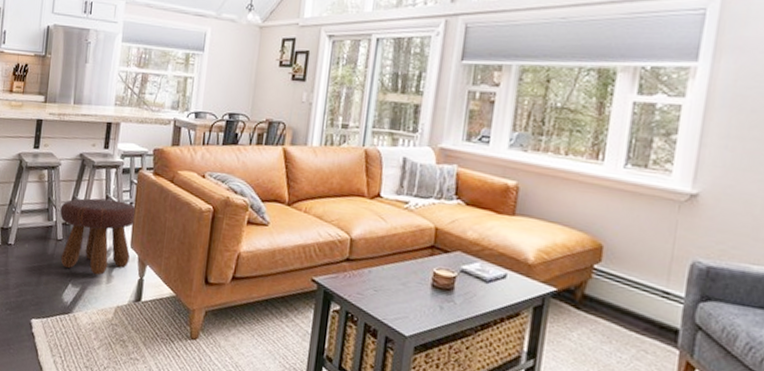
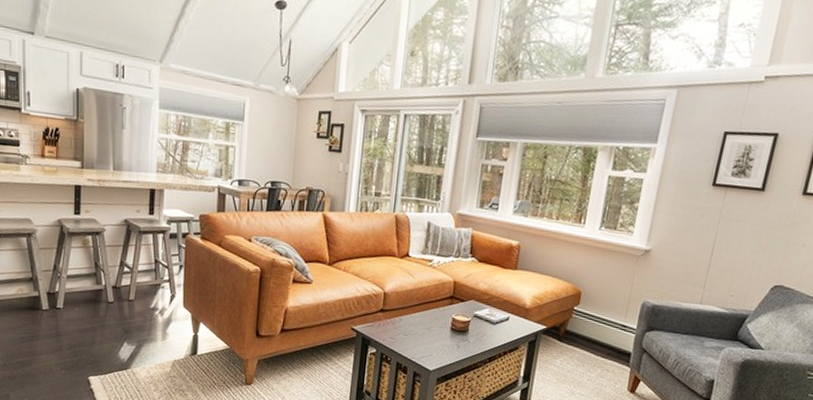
footstool: present [60,198,136,275] -> none [109,262,187,334]

